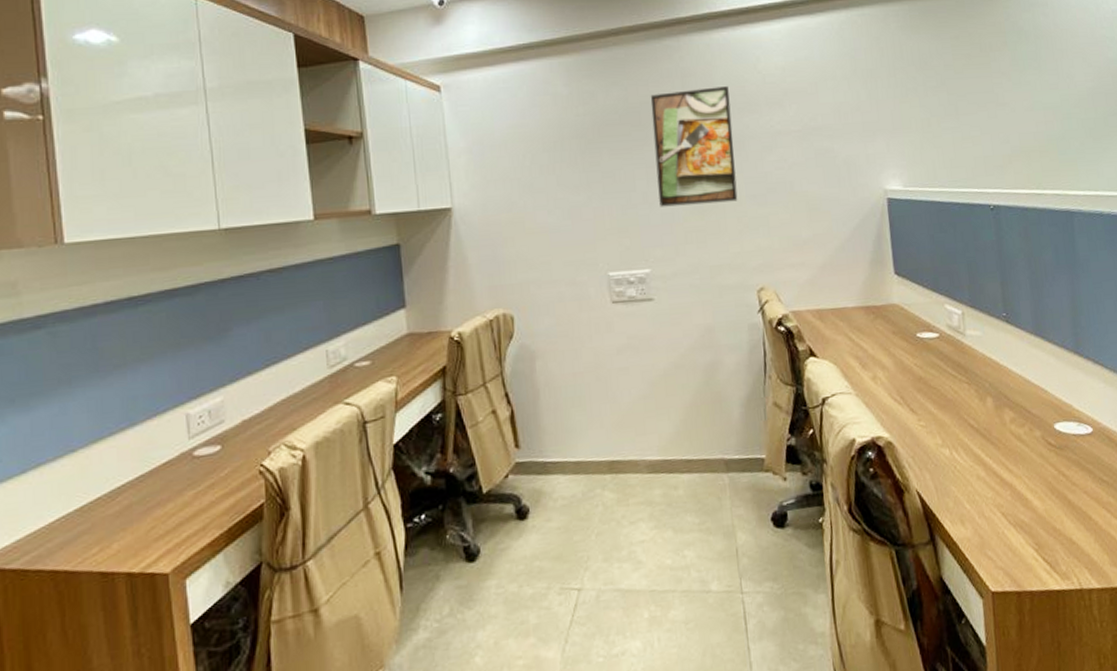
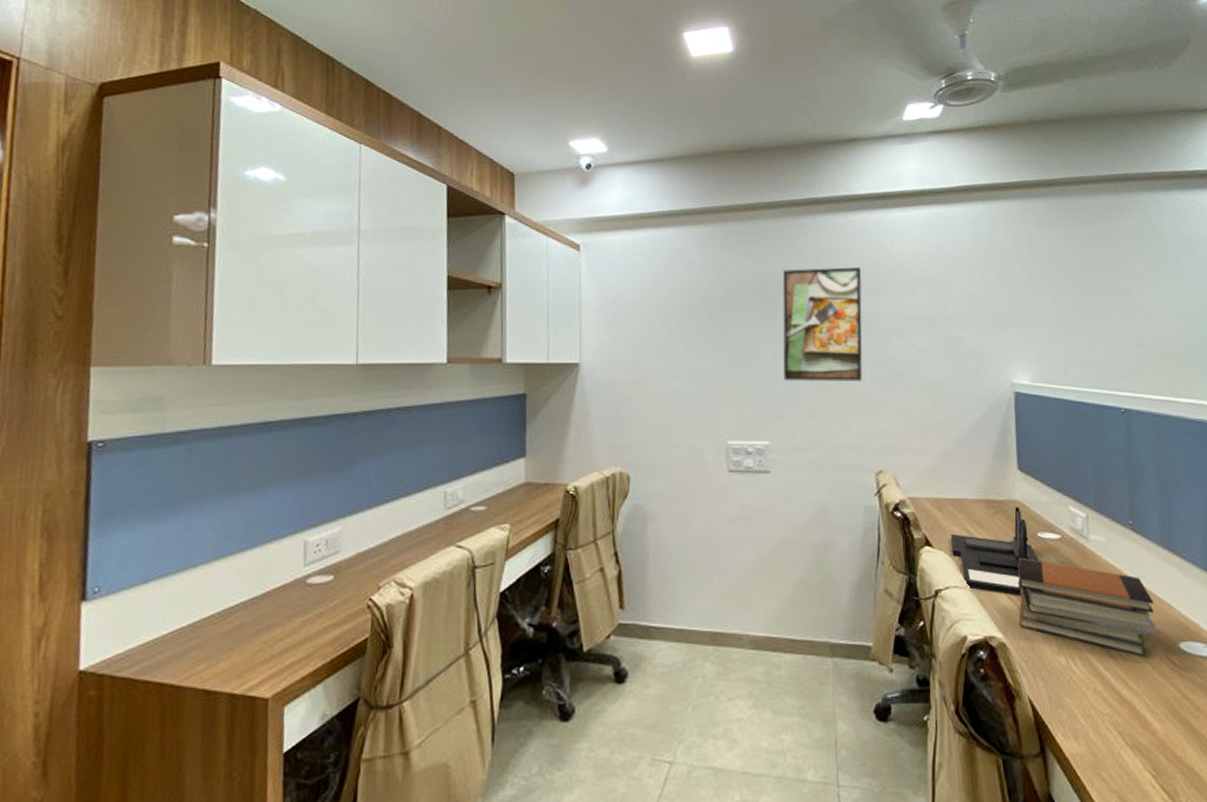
desk organizer: none [833,310,920,396] -> present [950,507,1039,596]
book stack: none [899,358,1033,441] -> present [1018,557,1156,656]

